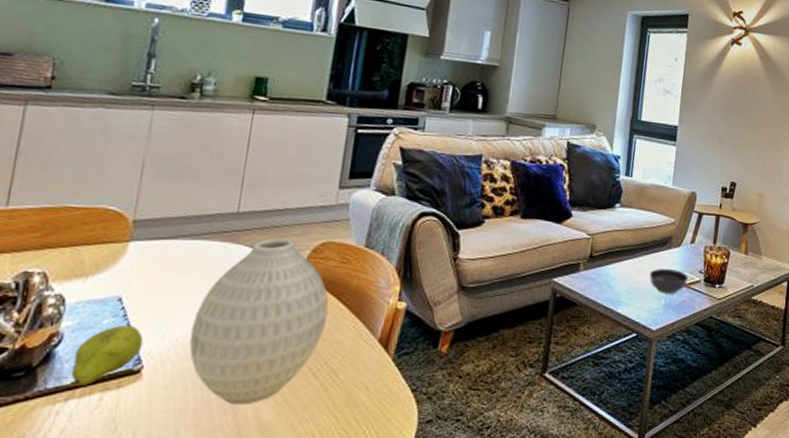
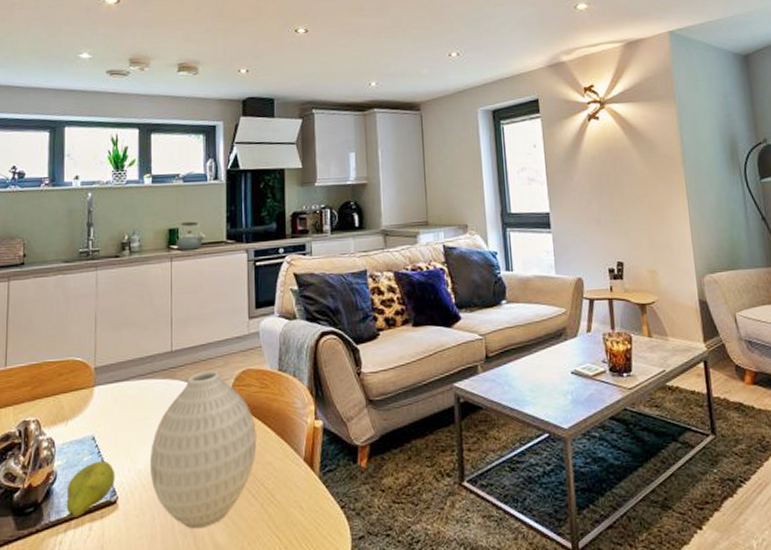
kettle: none [262,71,303,106] -> present [176,221,207,252]
bowl: present [649,268,688,294] -> none [550,361,592,389]

